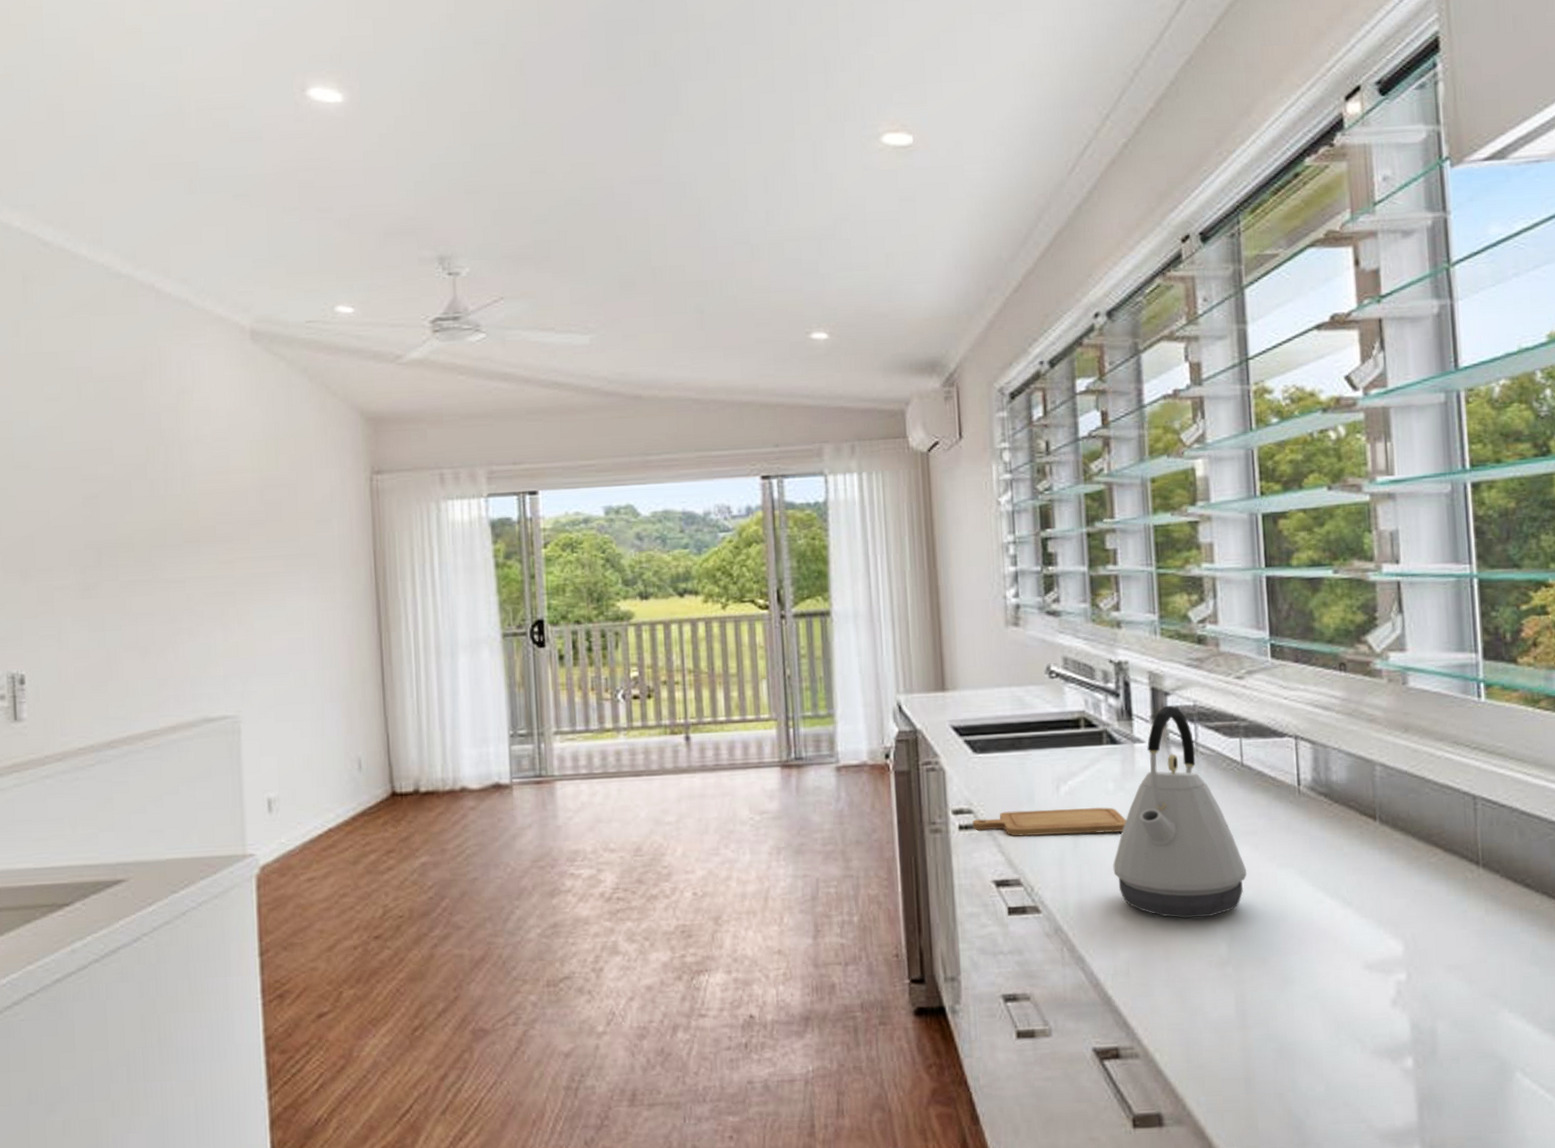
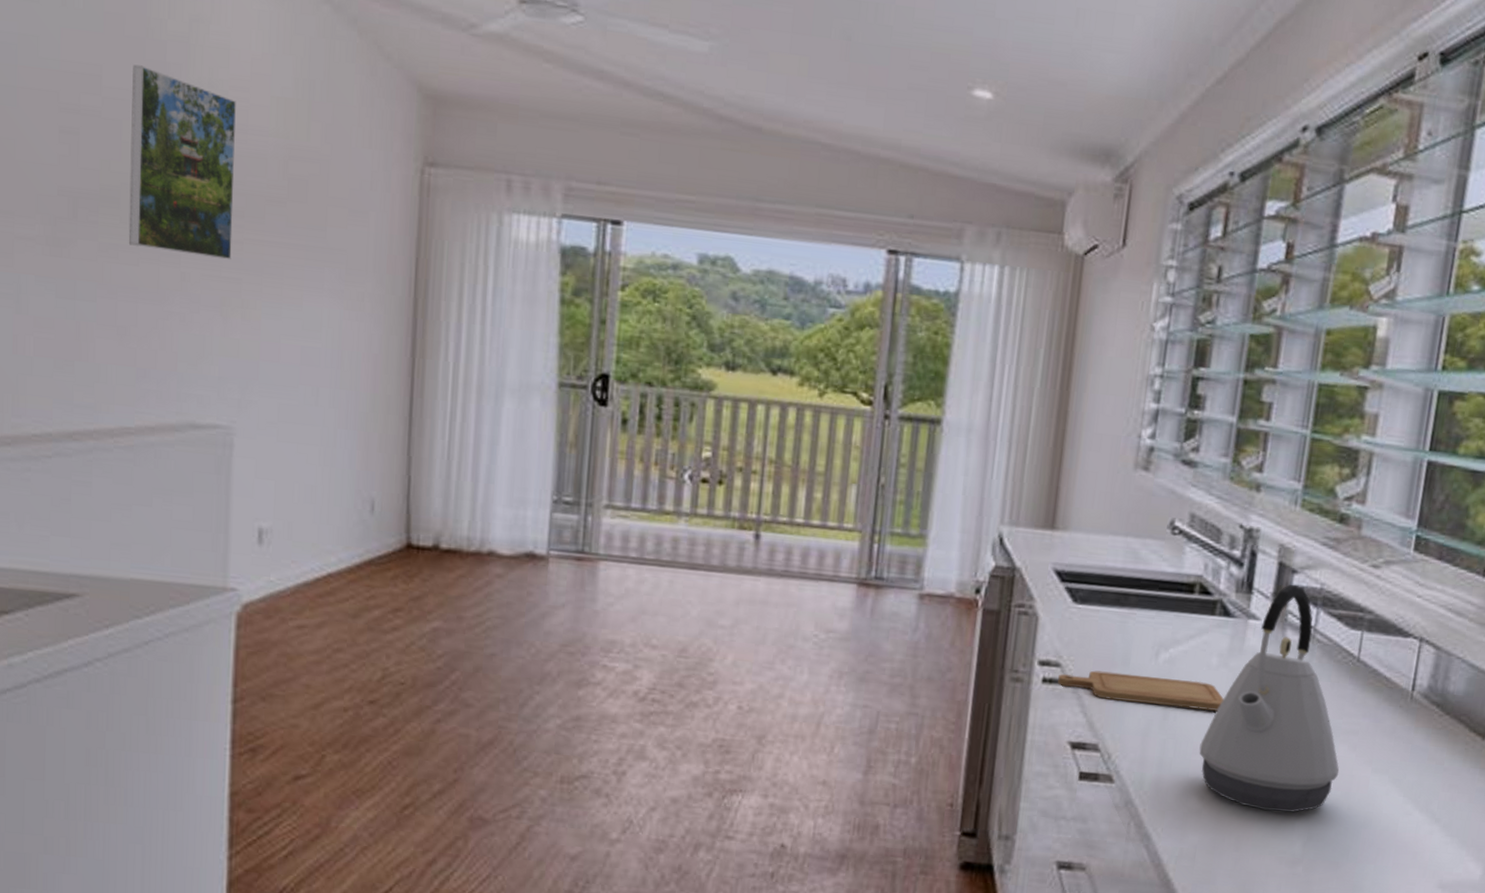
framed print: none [136,435,226,579] -> present [128,64,236,260]

